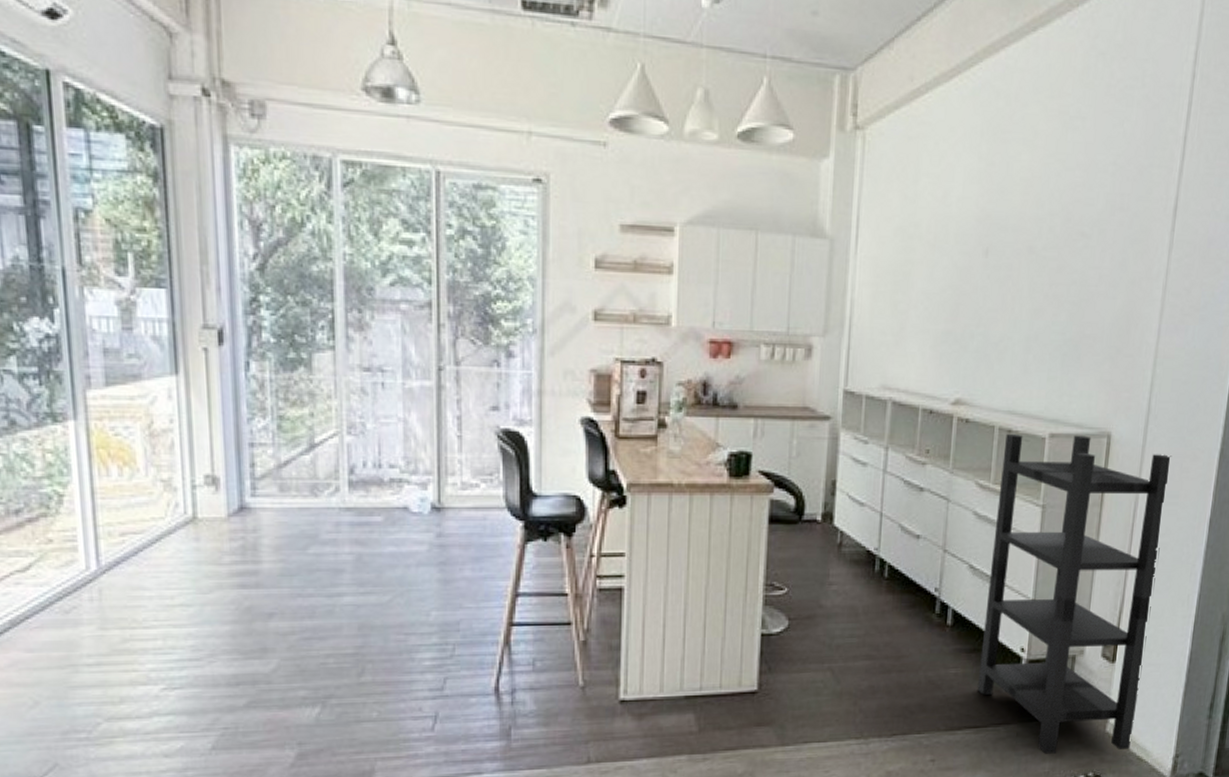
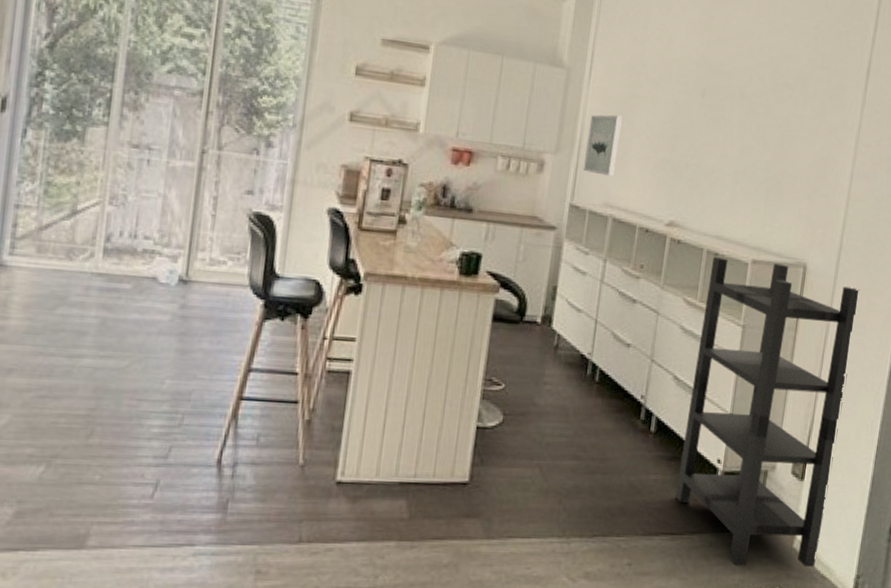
wall art: none [855,286,896,355] -> present [582,114,623,177]

